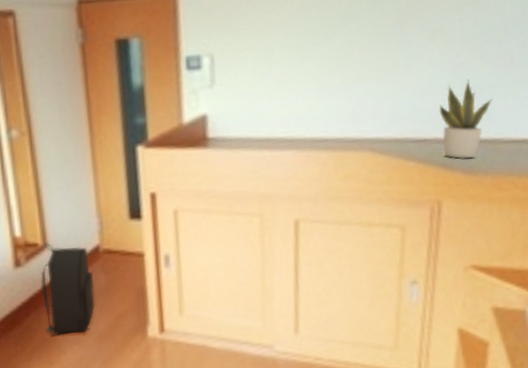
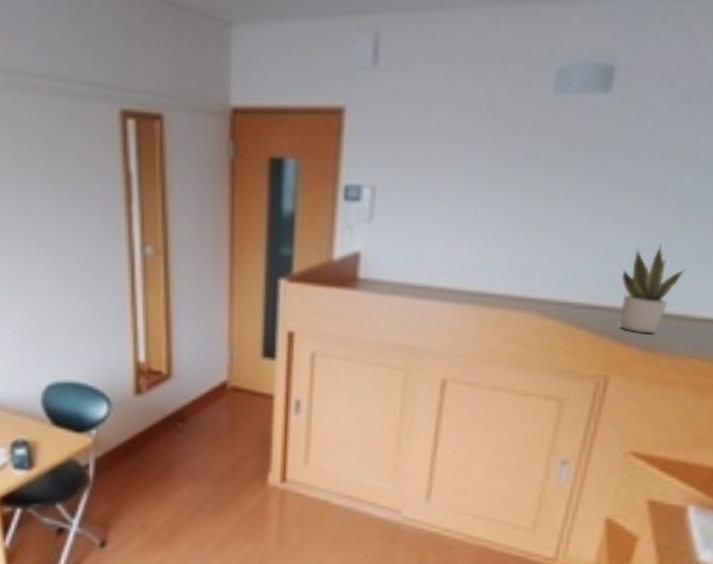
backpack: present [40,243,95,335] -> none [161,372,218,473]

